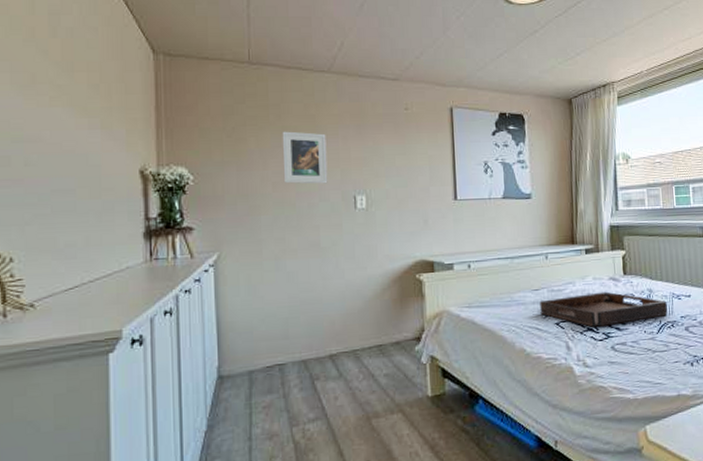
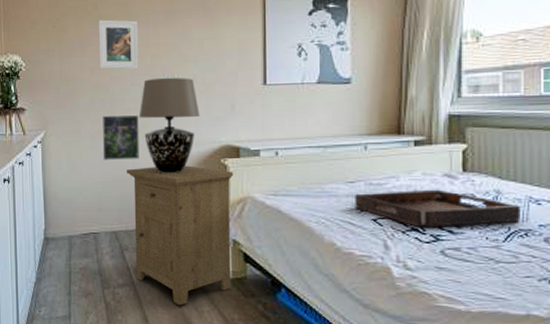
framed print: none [287,231,331,283] -> present [102,114,139,160]
nightstand: none [317,282,430,433] -> present [127,165,234,306]
table lamp: none [329,192,393,293] -> present [139,77,200,173]

